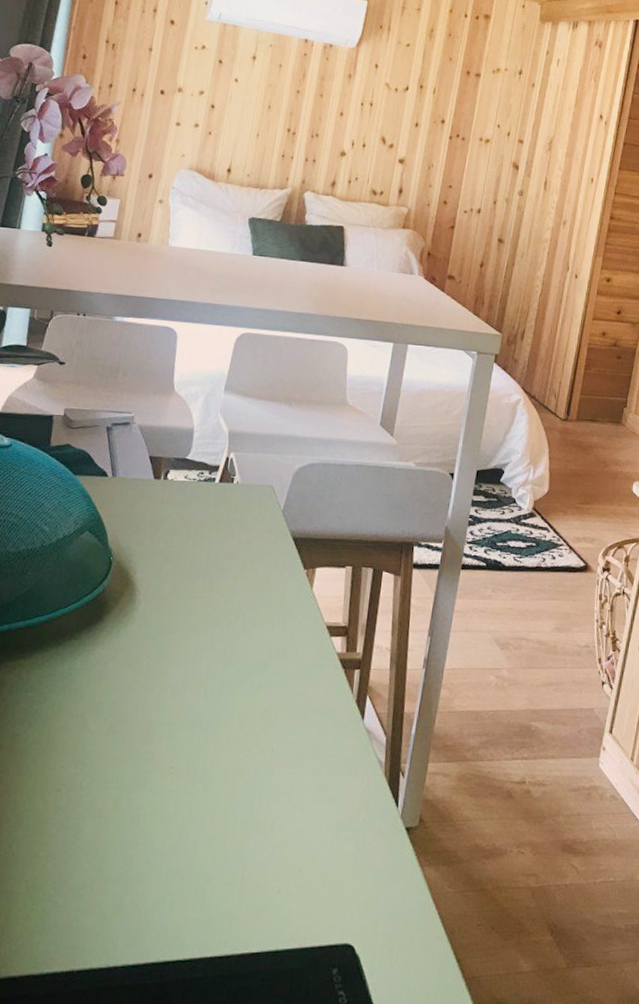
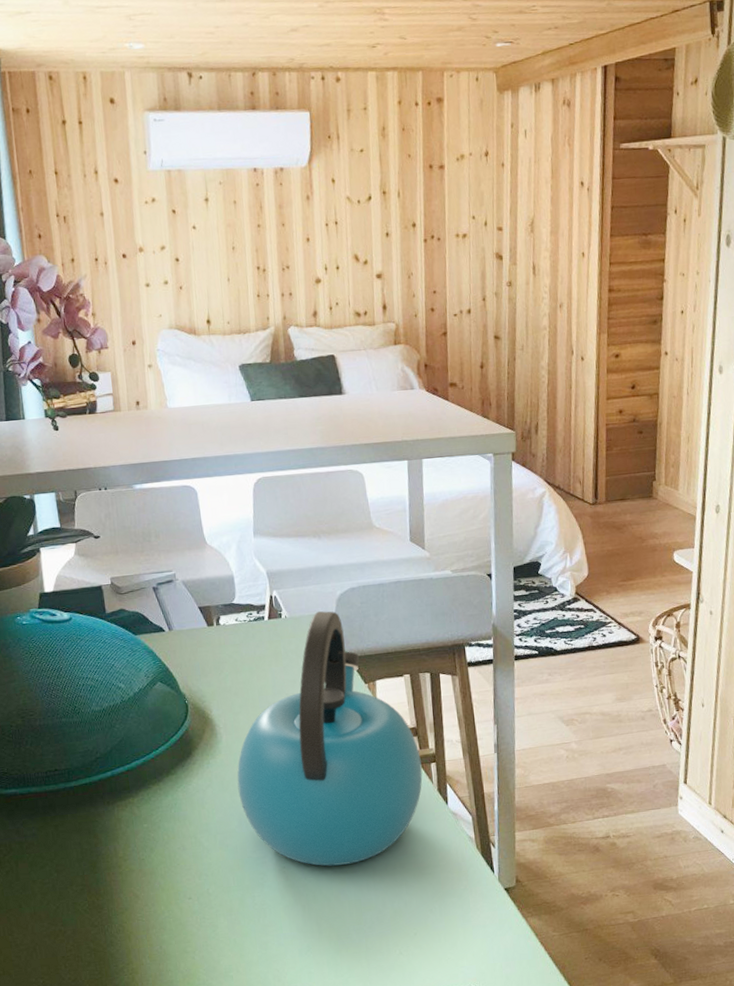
kettle: none [142,483,346,774] -> present [237,611,423,867]

